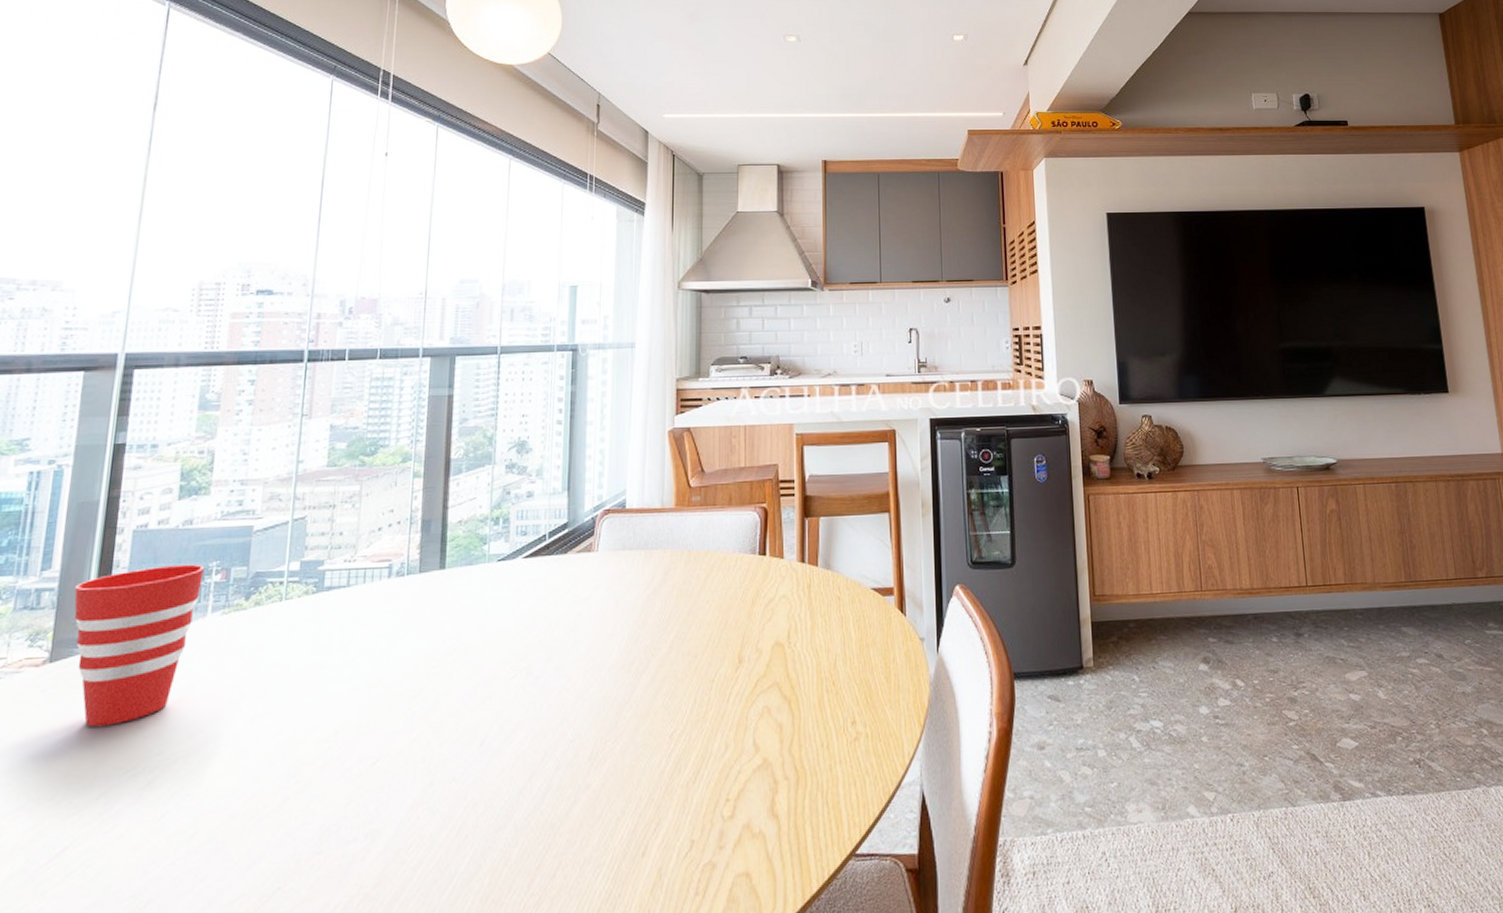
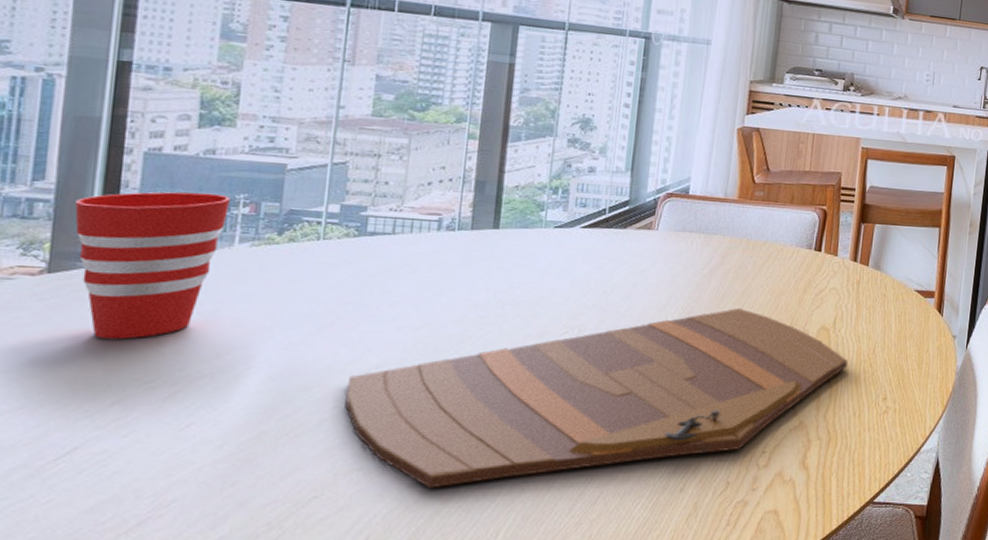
cutting board: none [306,630,808,871] -> present [345,308,848,489]

